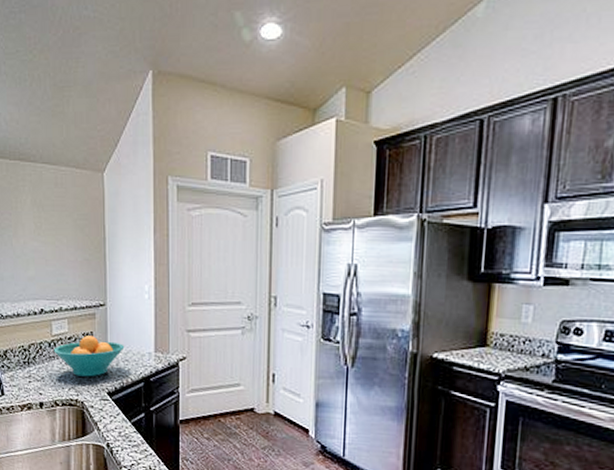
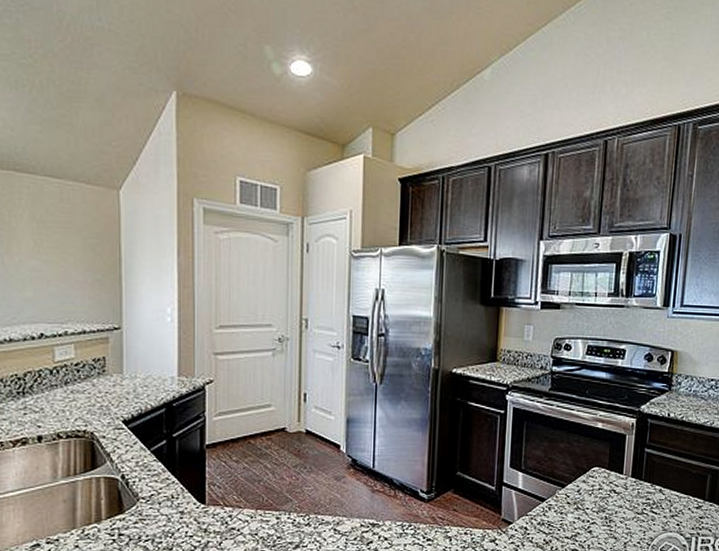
fruit bowl: present [53,335,125,377] -> none [56,361,144,405]

